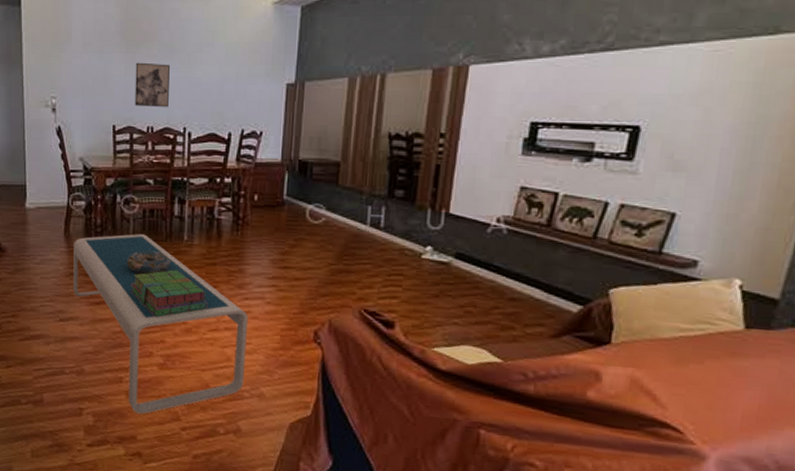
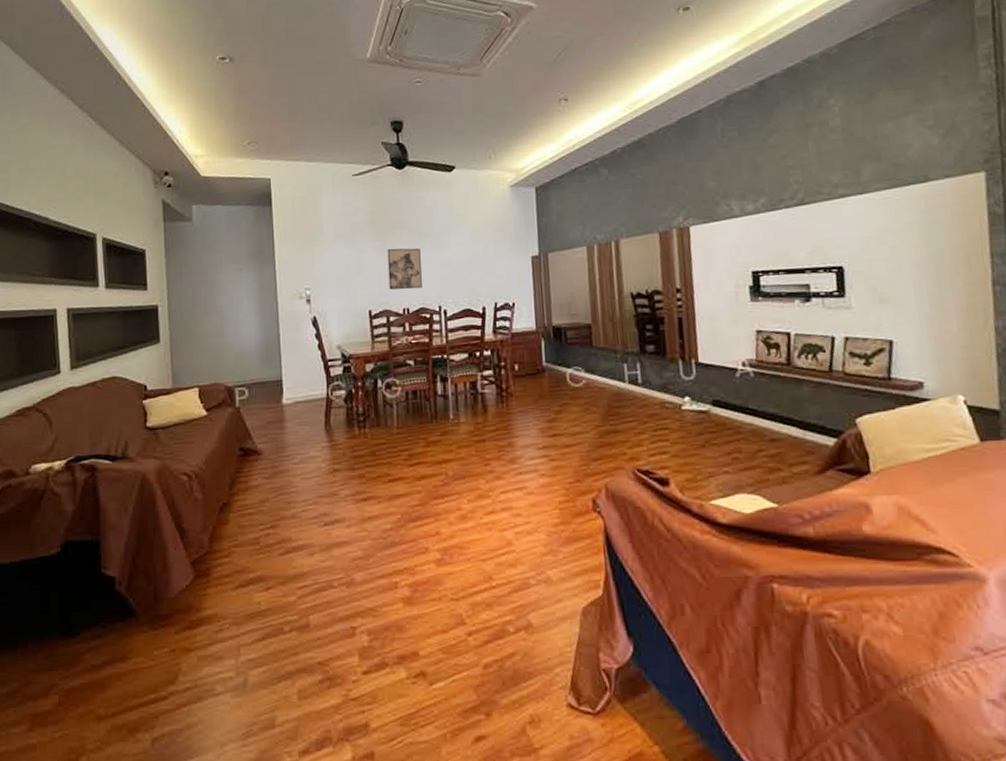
coffee table: present [73,234,249,414] -> none [335,418,529,623]
decorative bowl: present [127,250,171,274] -> none [393,434,439,461]
stack of books: present [130,269,208,318] -> none [399,451,482,507]

